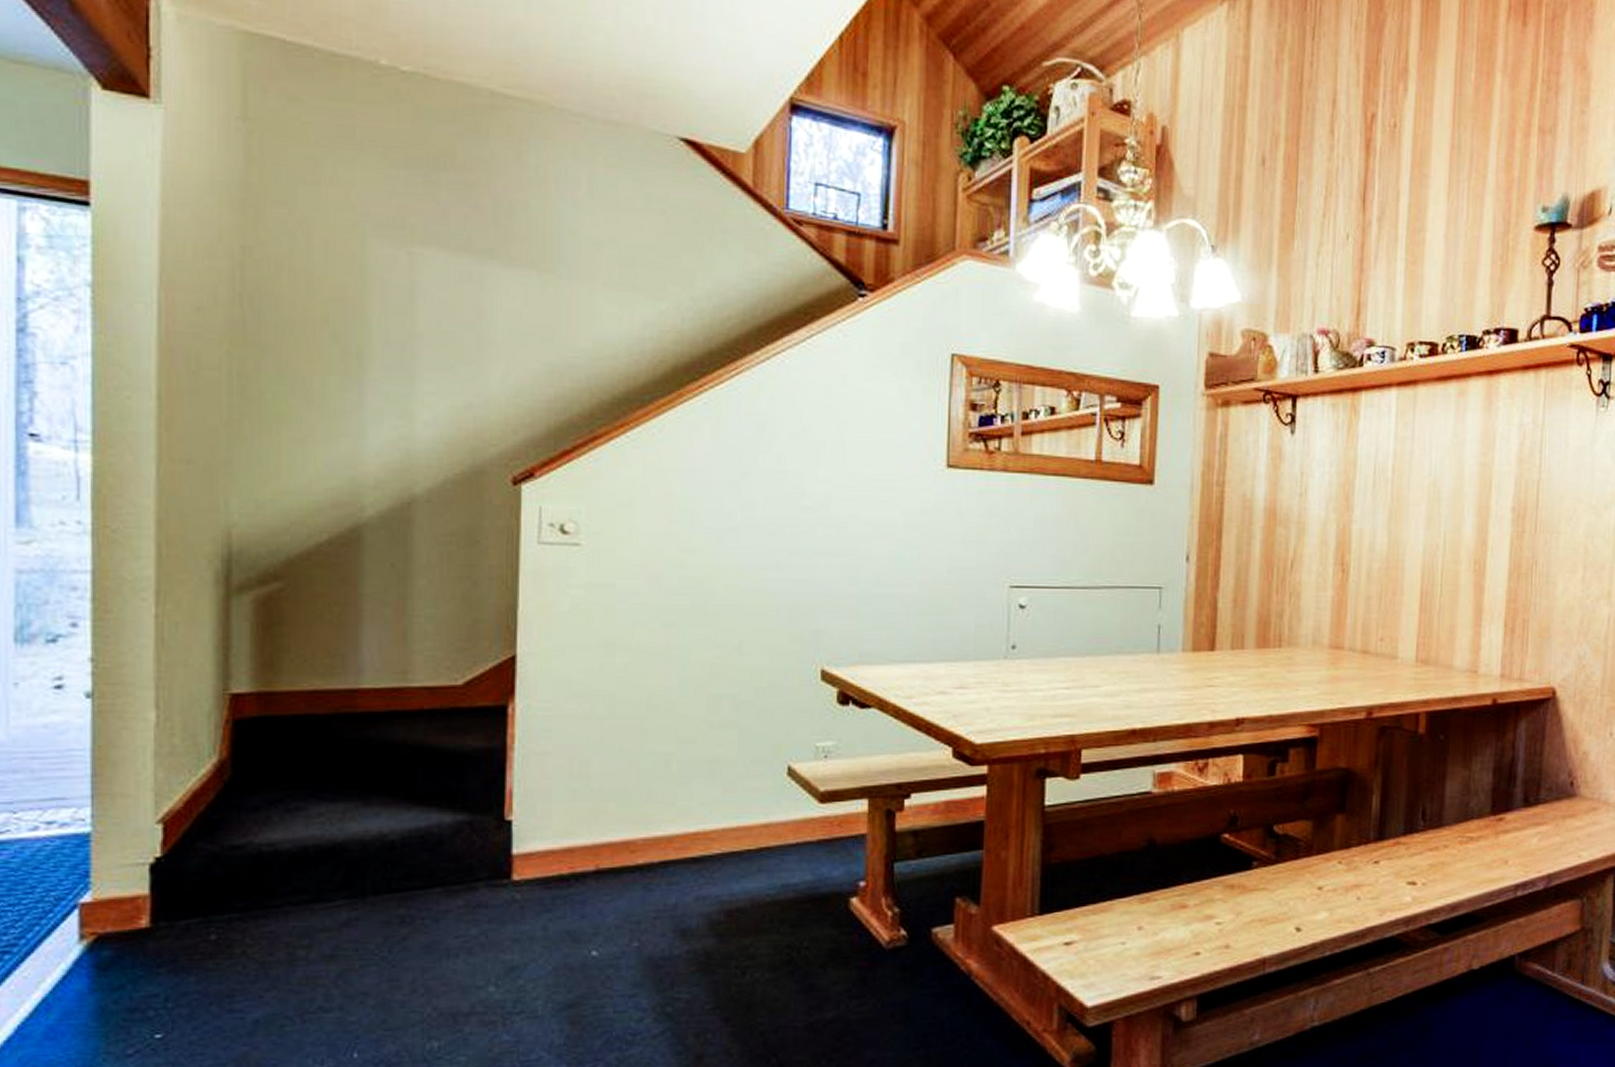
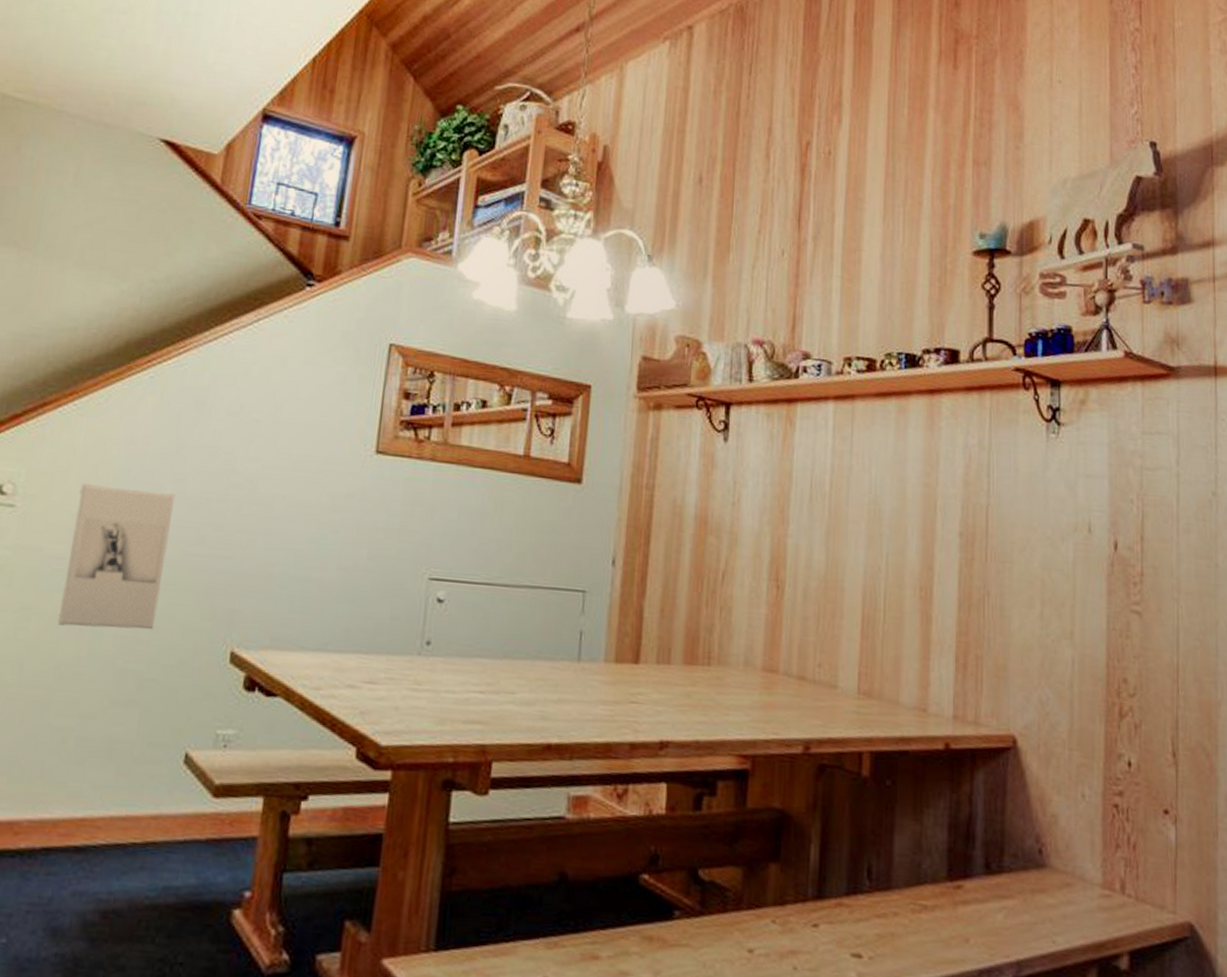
wall sculpture: none [642,518,746,658] -> present [57,484,176,629]

